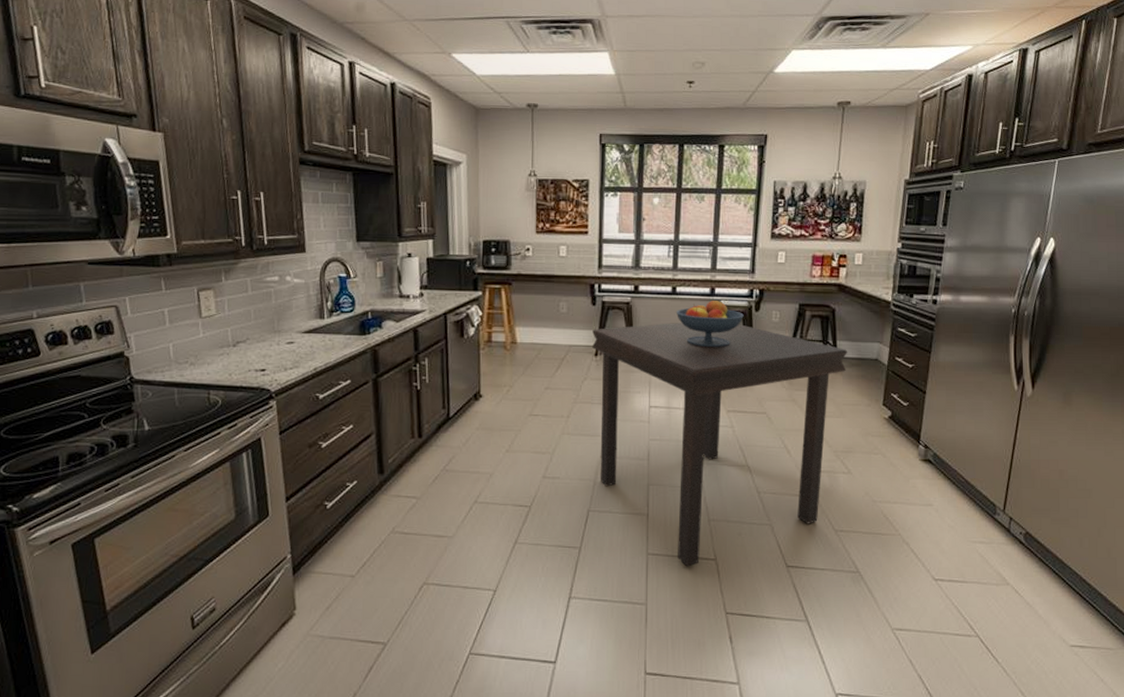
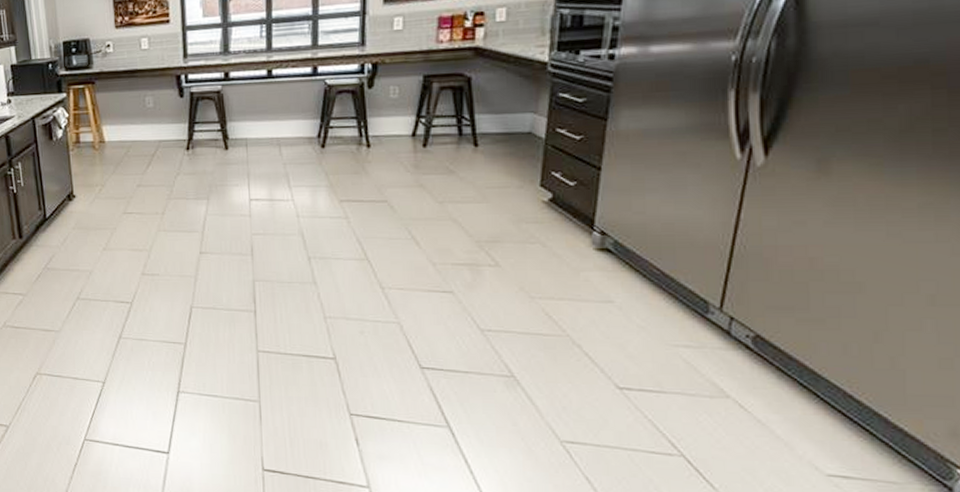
dining table: present [592,322,848,567] -> none [182,104,491,366]
fruit bowl: present [675,299,744,348] -> none [273,79,354,133]

